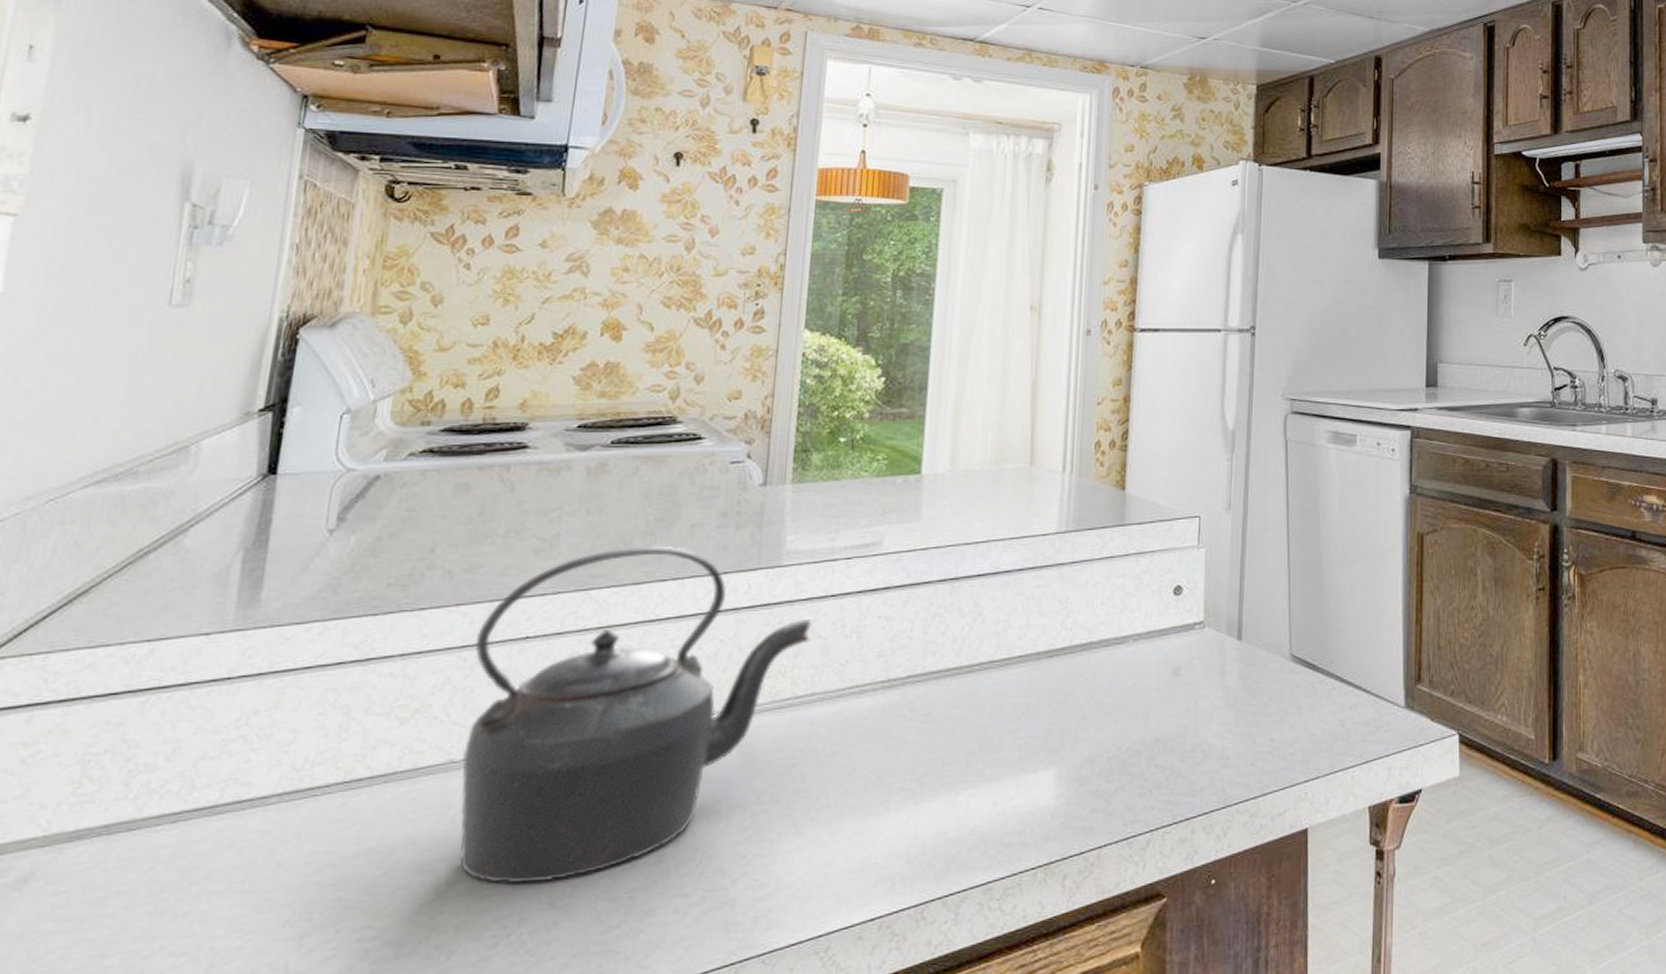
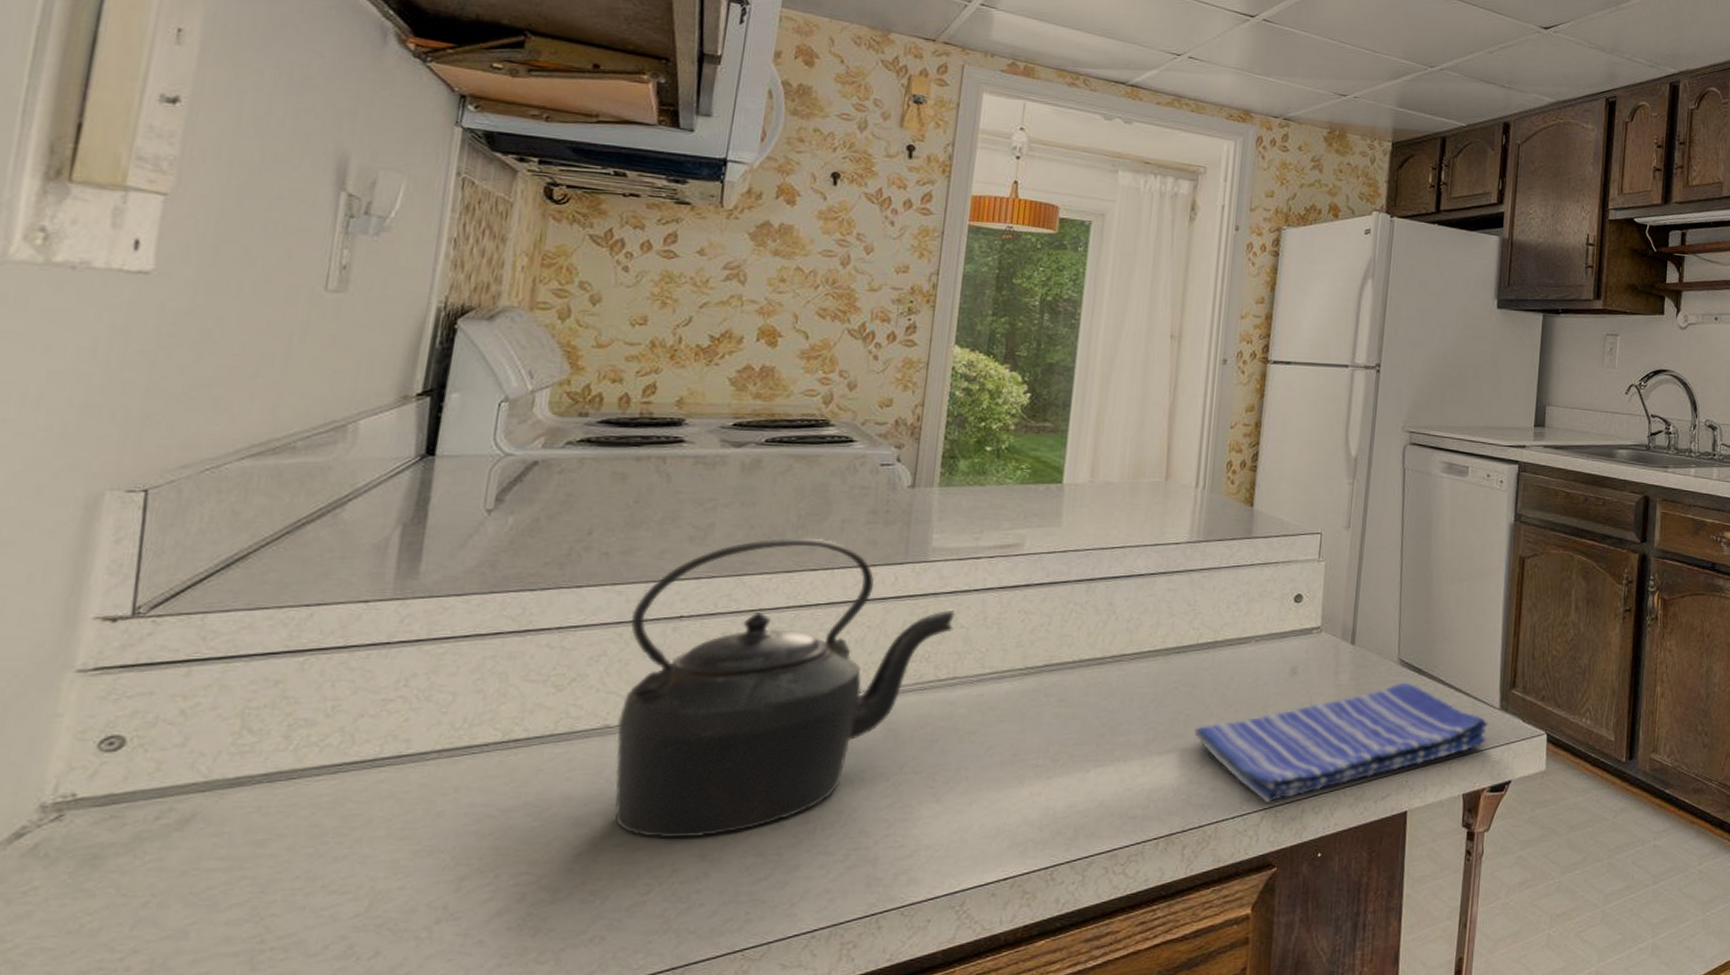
dish towel: none [1071,680,1393,825] -> present [1194,682,1488,804]

